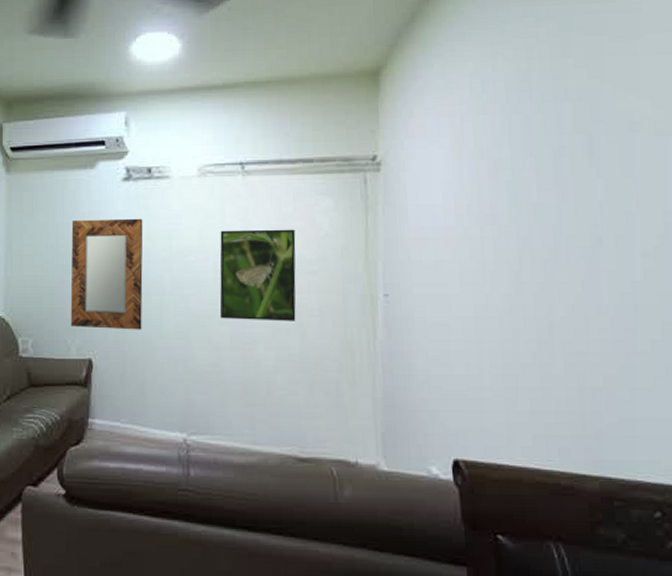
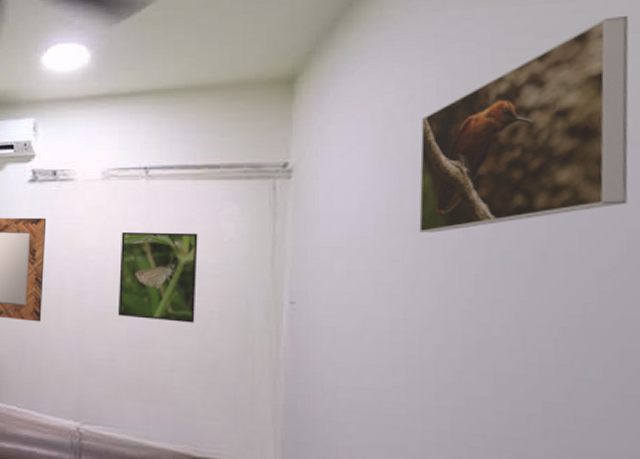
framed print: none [492,15,663,221] -> present [419,15,629,233]

